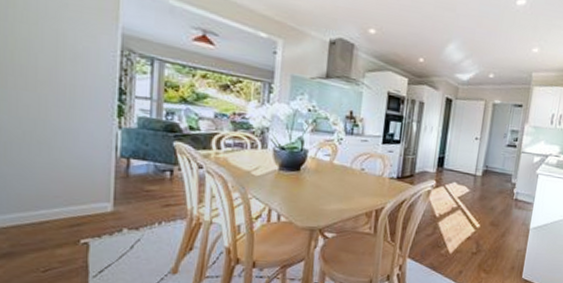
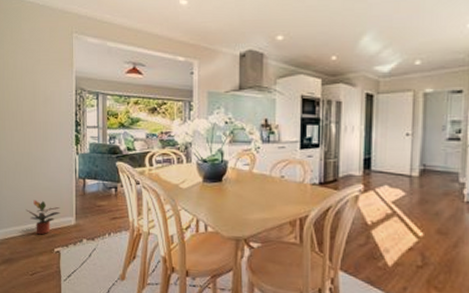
potted plant: none [37,180,92,224] -> present [26,200,61,235]

